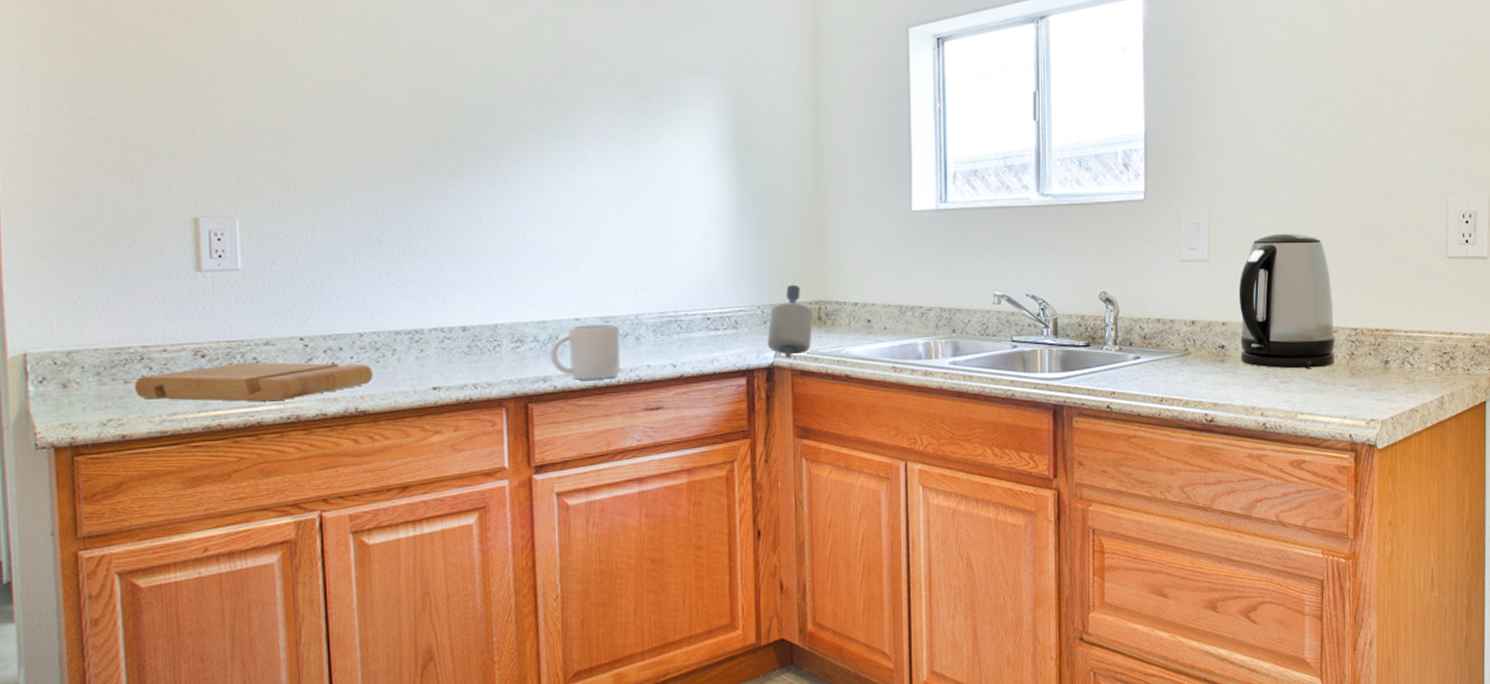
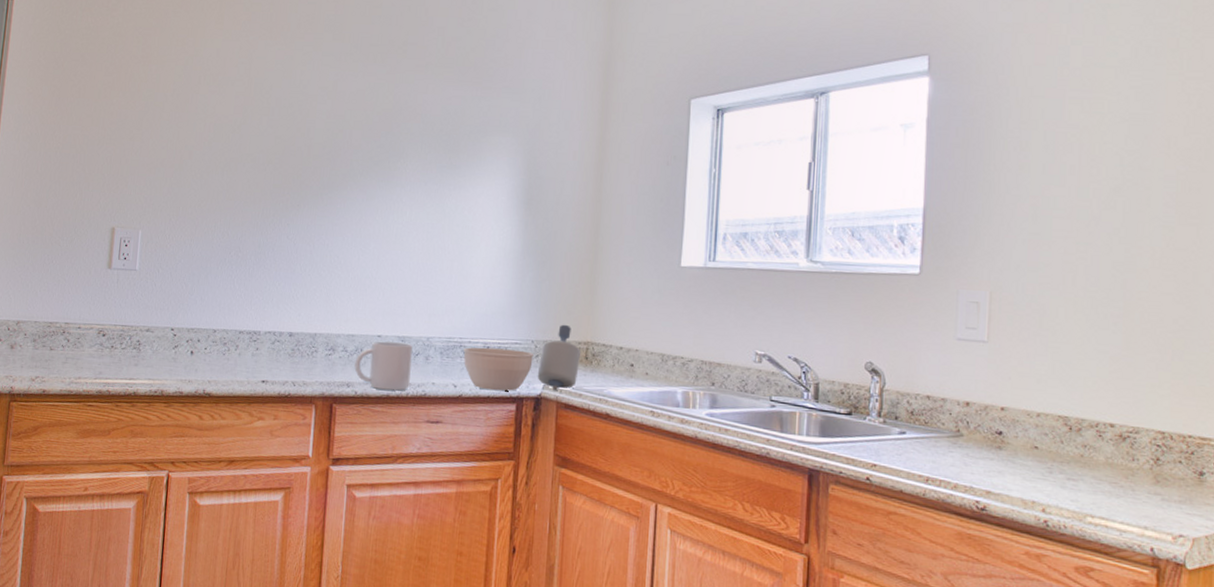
cutting board: present [134,362,373,402] -> none [55,343,220,378]
bowl: none [680,318,761,366] -> present [463,347,533,391]
kettle: present [1238,233,1335,370] -> none [1020,321,1136,470]

